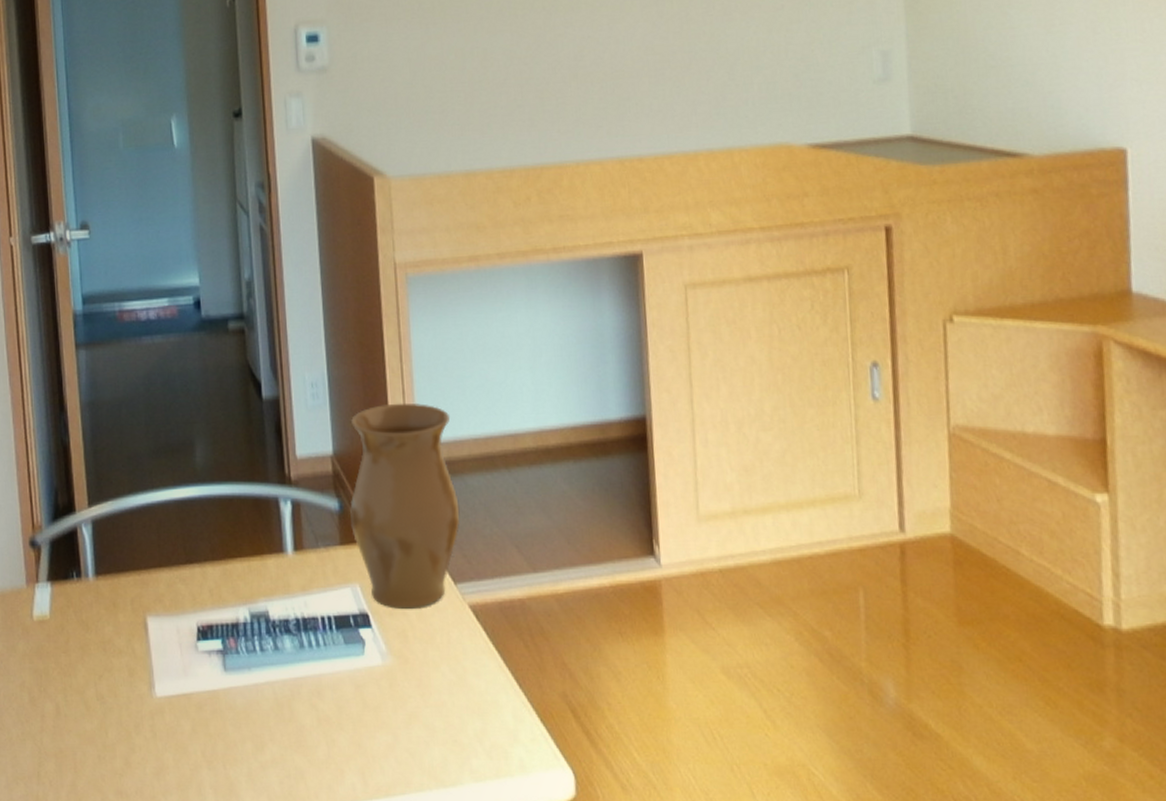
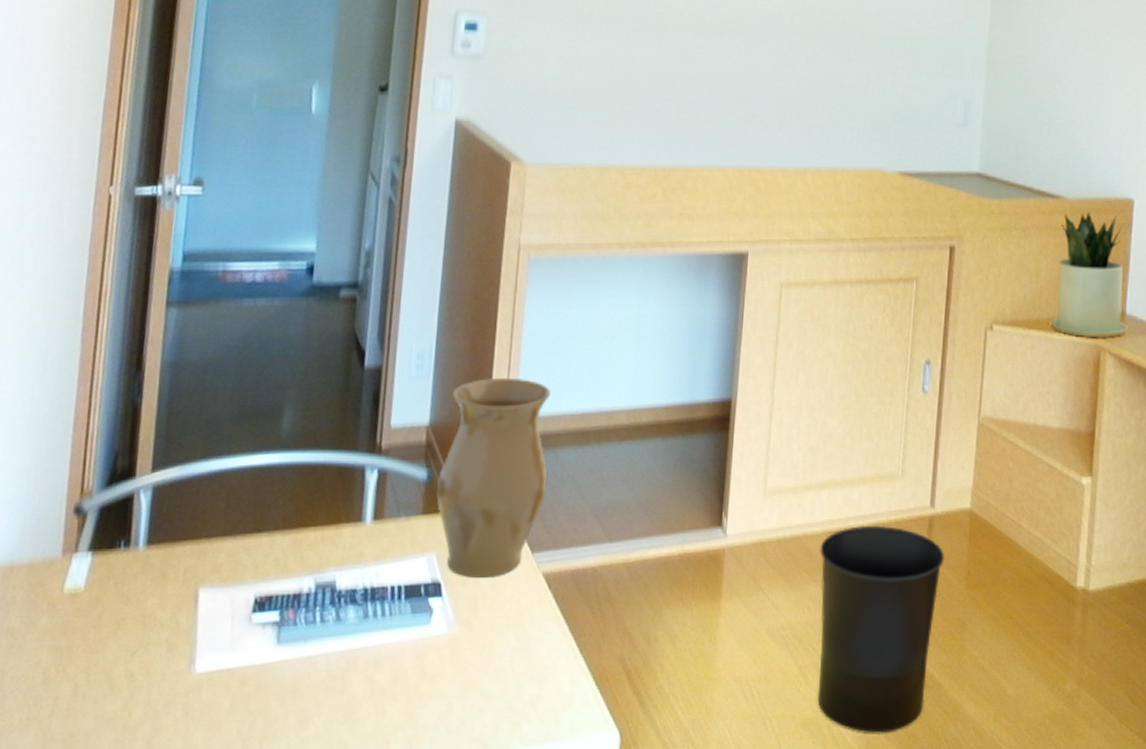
waste bin: none [771,553,925,786] -> present [817,525,944,733]
planter: none [1026,169,1138,324] -> present [1049,212,1128,337]

